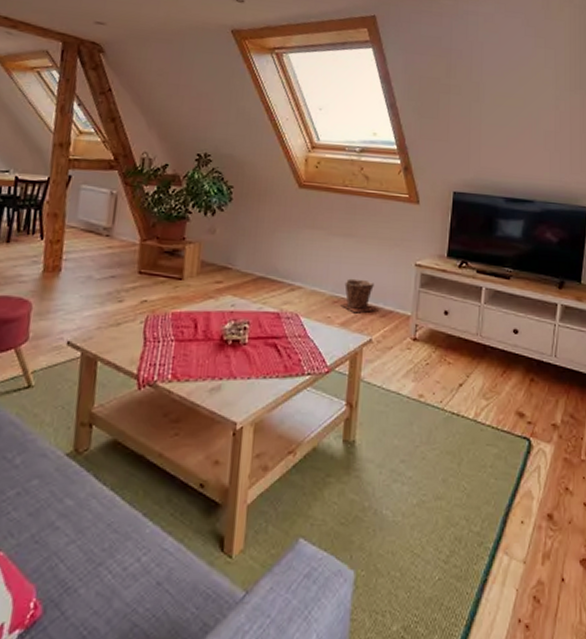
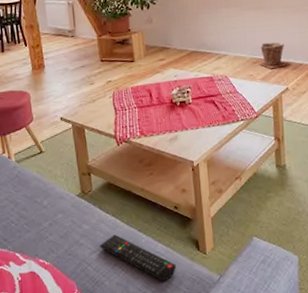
remote control: none [83,517,188,595] -> present [100,234,177,282]

